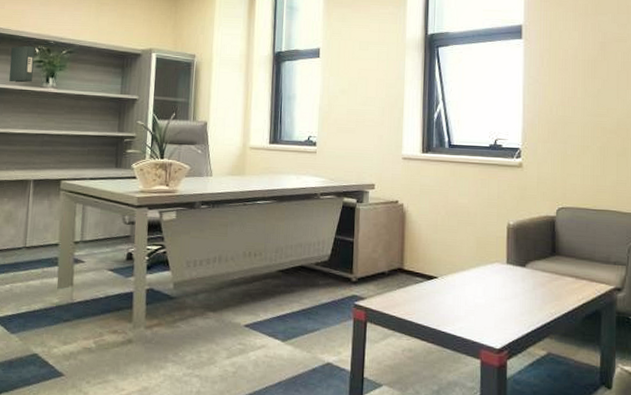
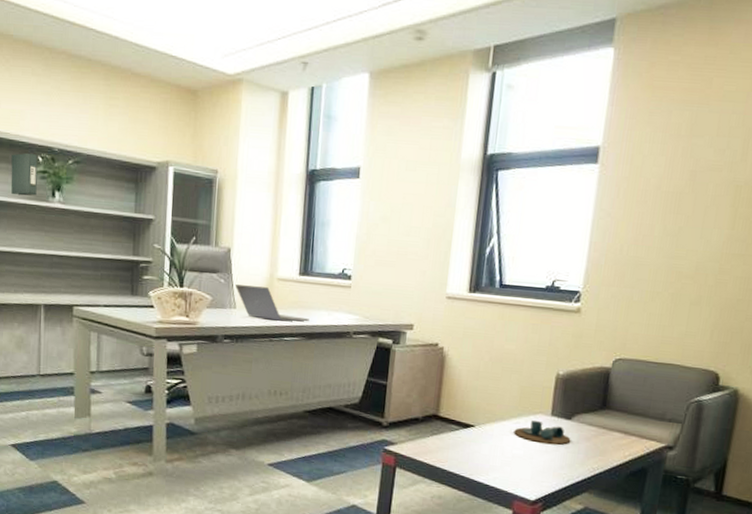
laptop: none [211,154,280,187] -> present [234,284,309,322]
cup set: none [474,270,528,292] -> present [514,421,571,445]

